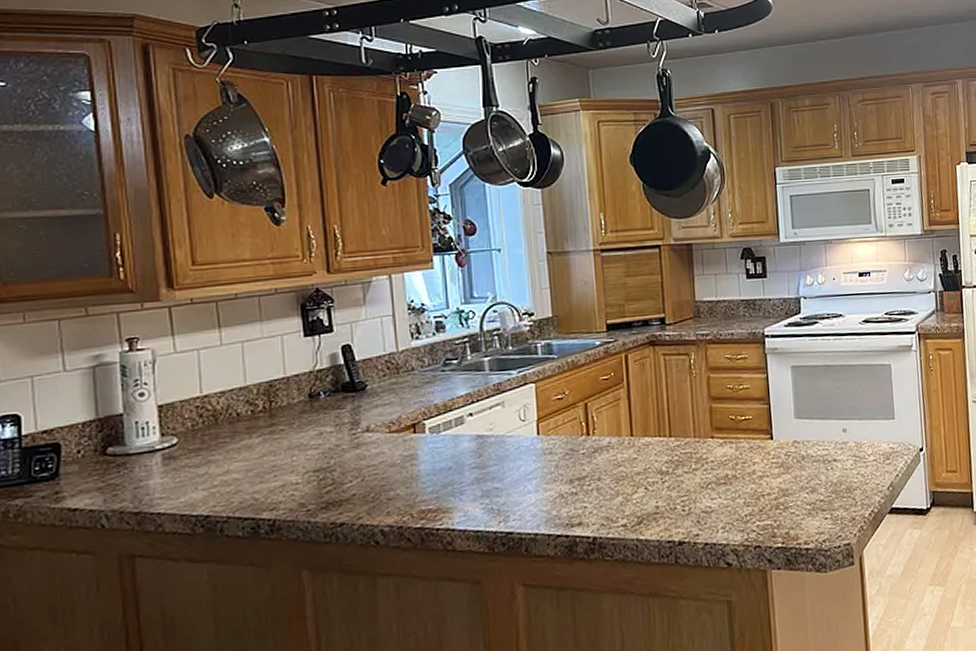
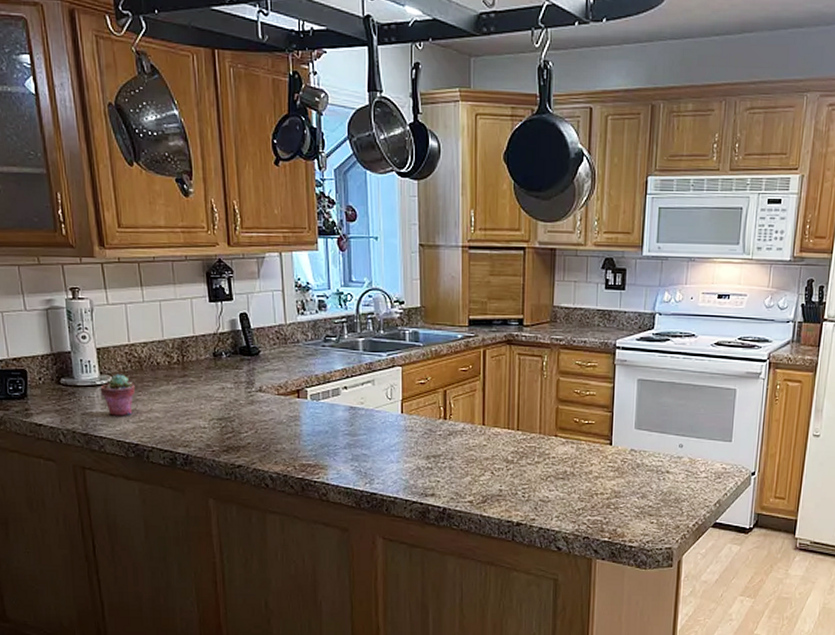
potted succulent: none [160,432,208,485] -> present [100,374,136,416]

